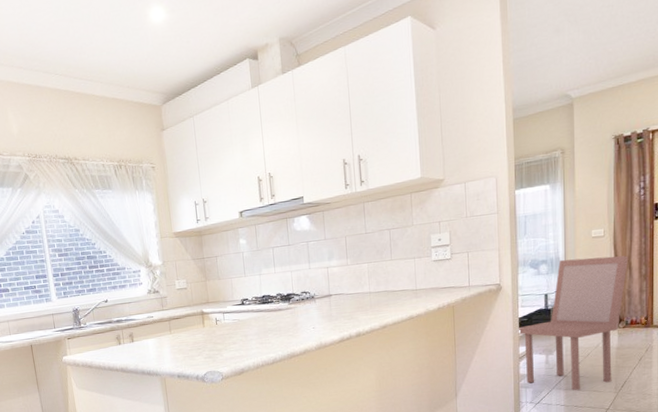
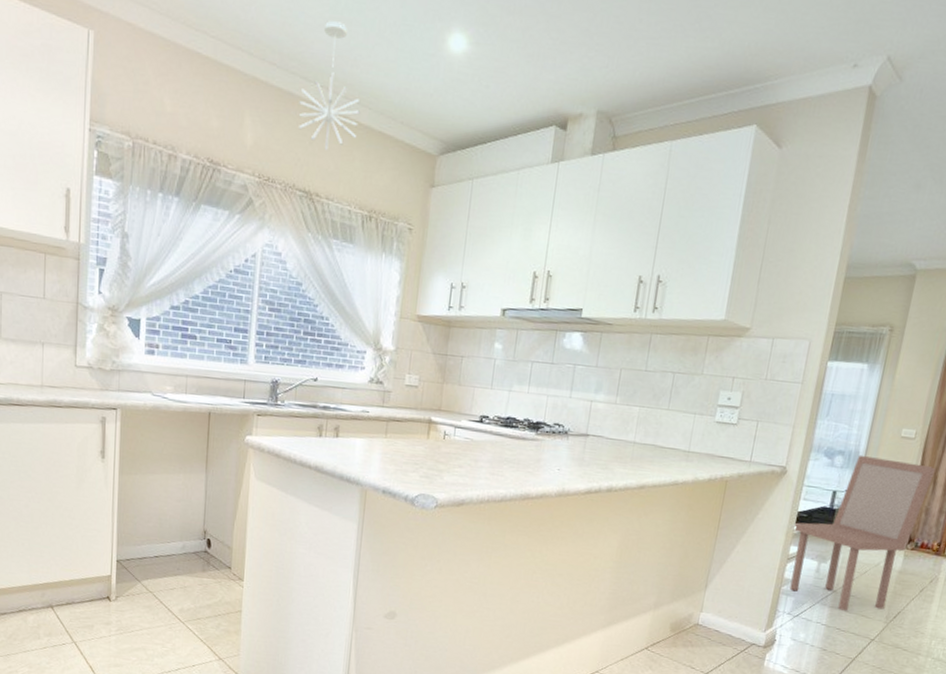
pendant light: none [45,22,96,123] -> present [299,21,361,150]

